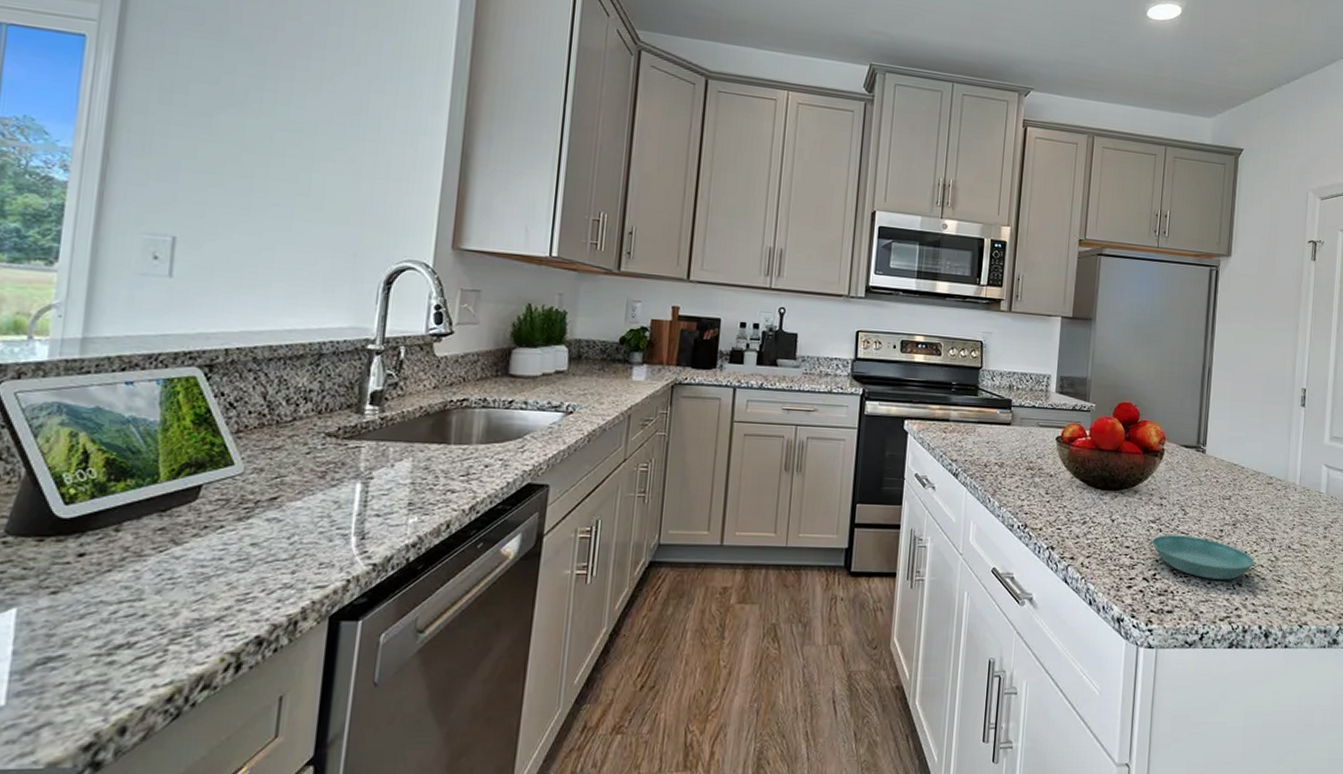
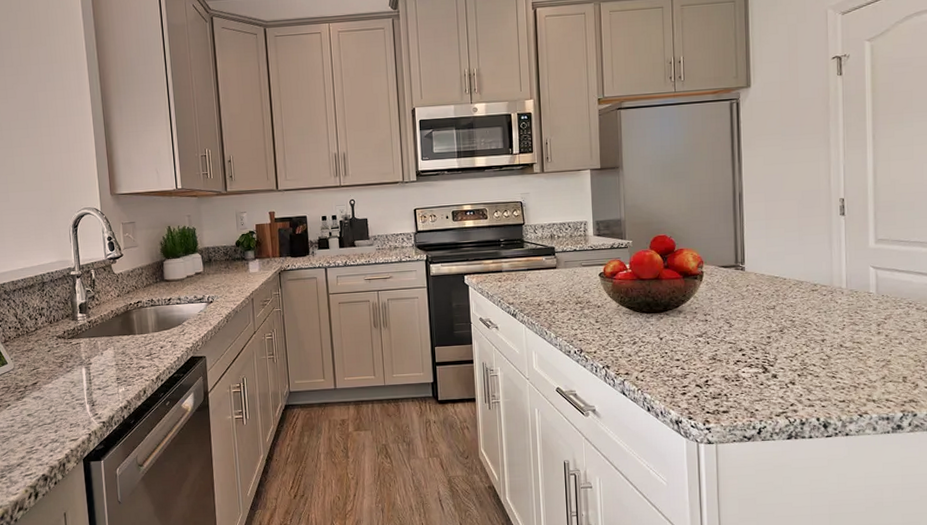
saucer: present [1151,535,1255,580] -> none [700,345,807,381]

